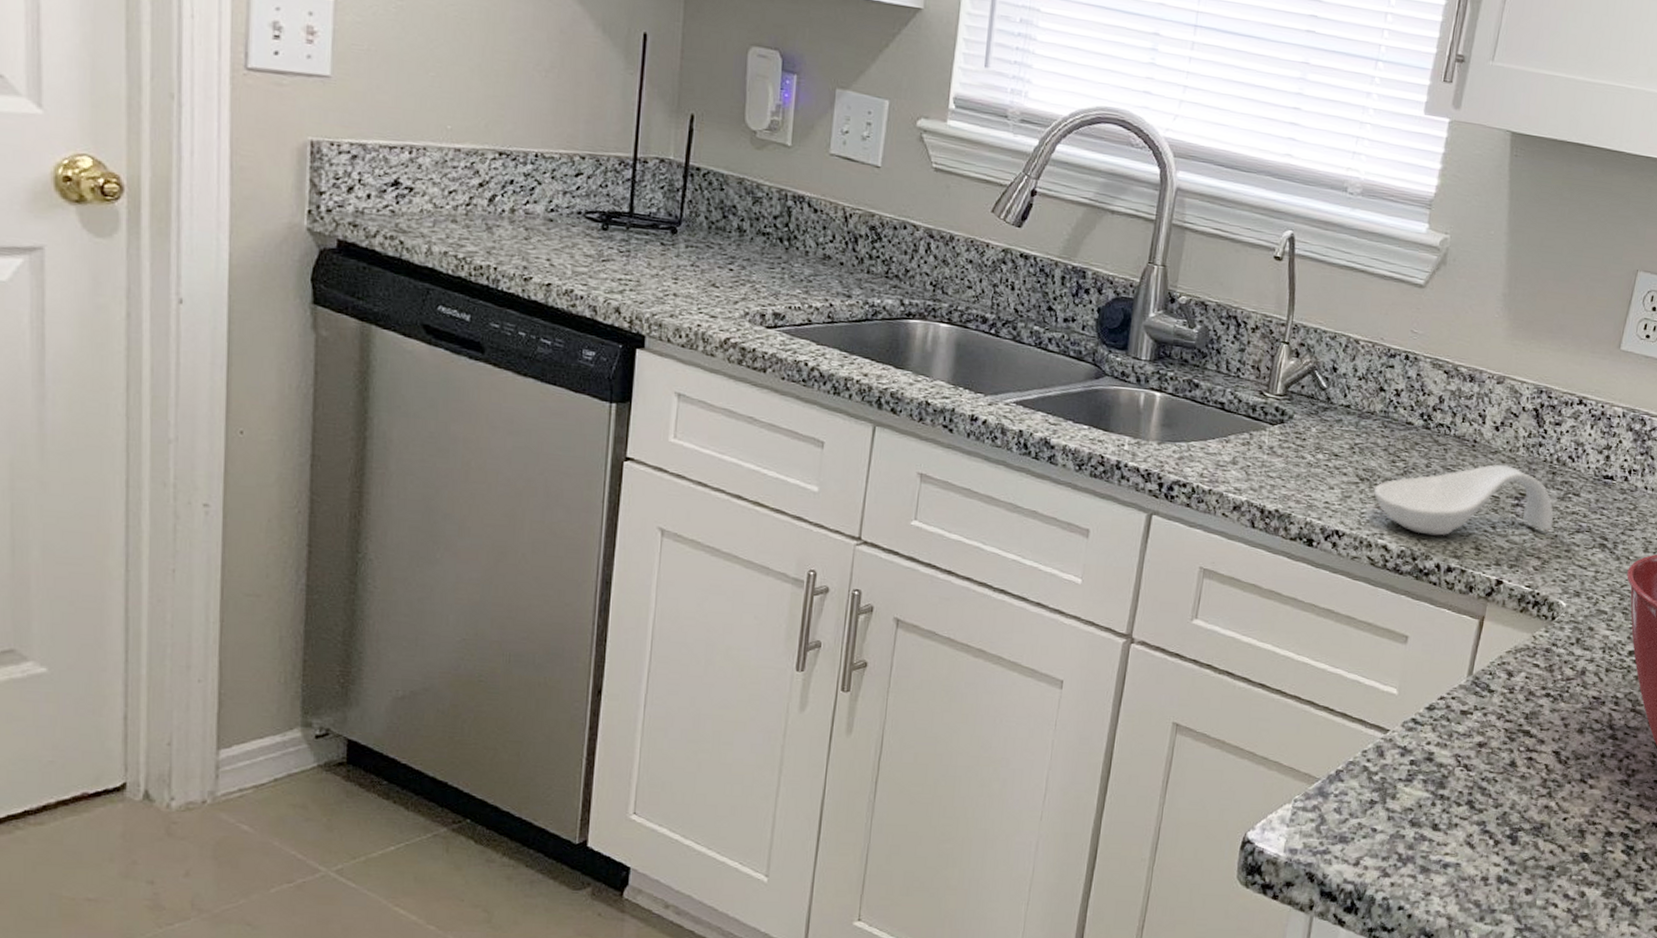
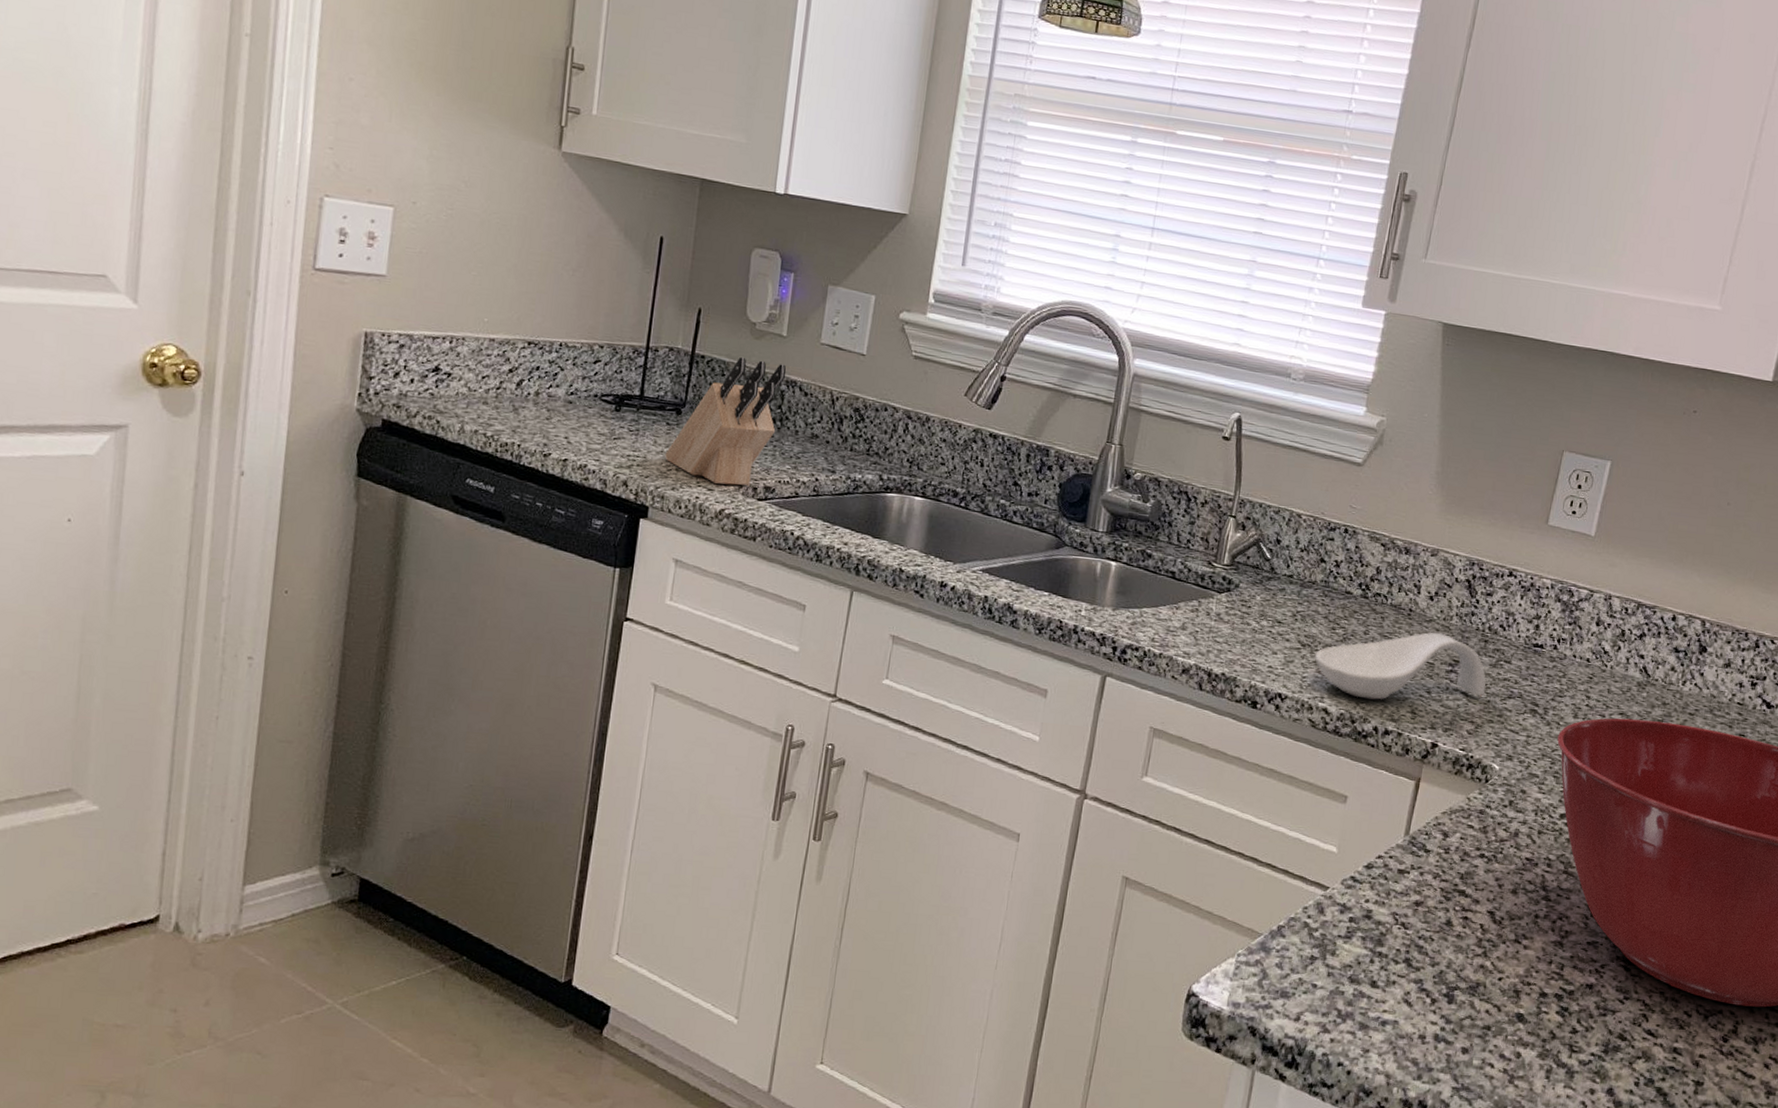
knife block: none [661,169,793,312] -> present [665,356,786,486]

